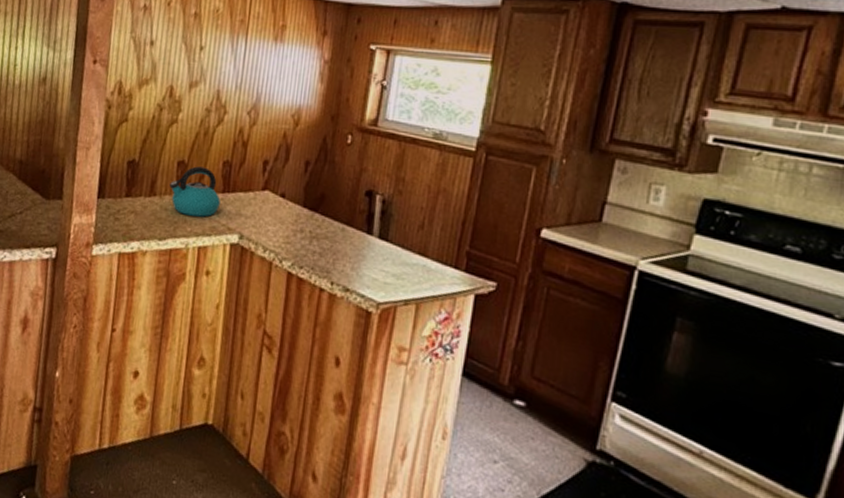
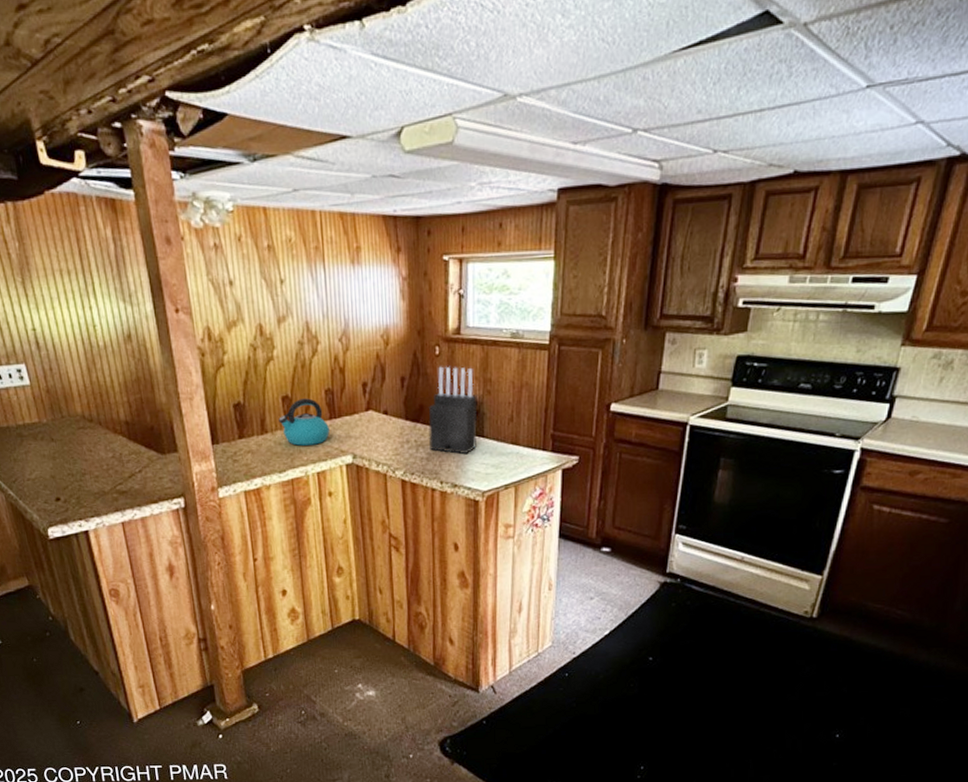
knife block: none [324,156,386,257] -> present [428,366,478,455]

